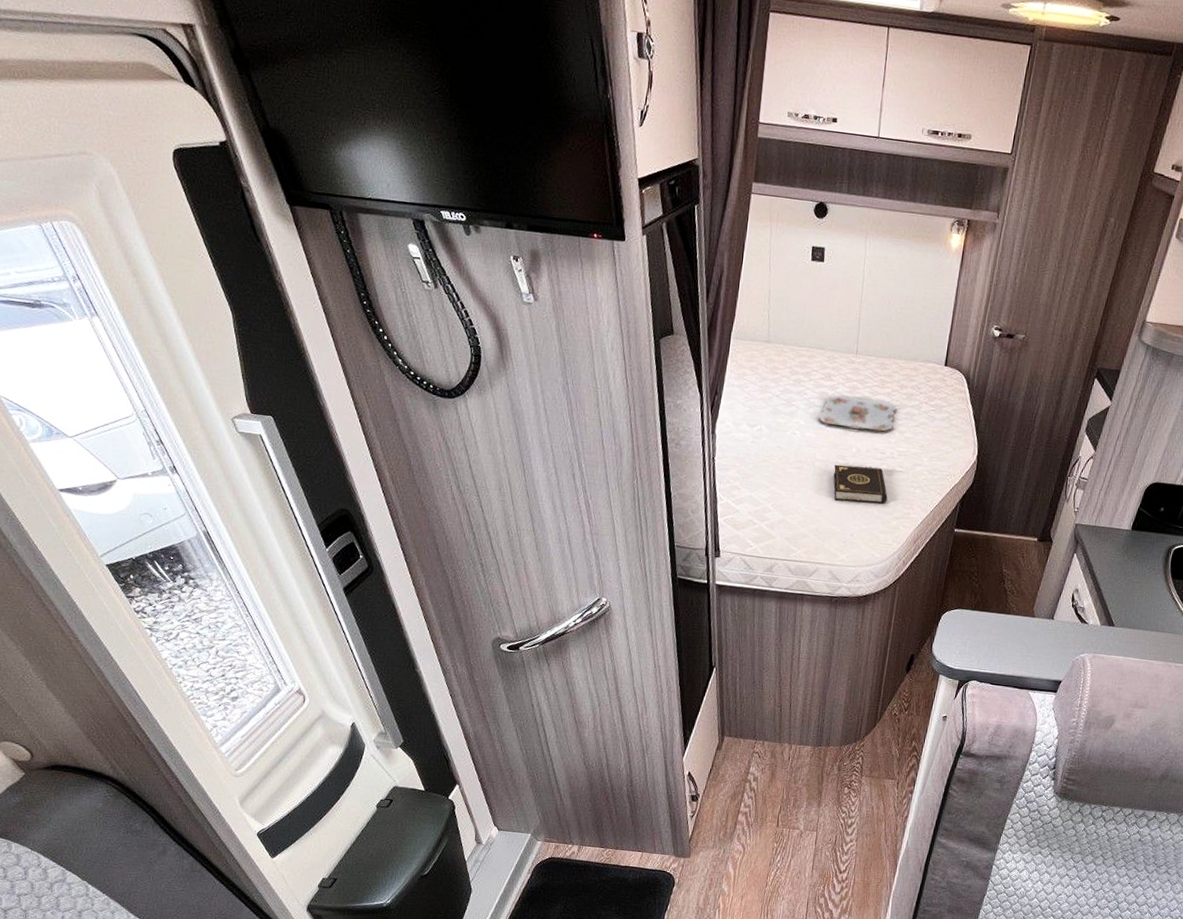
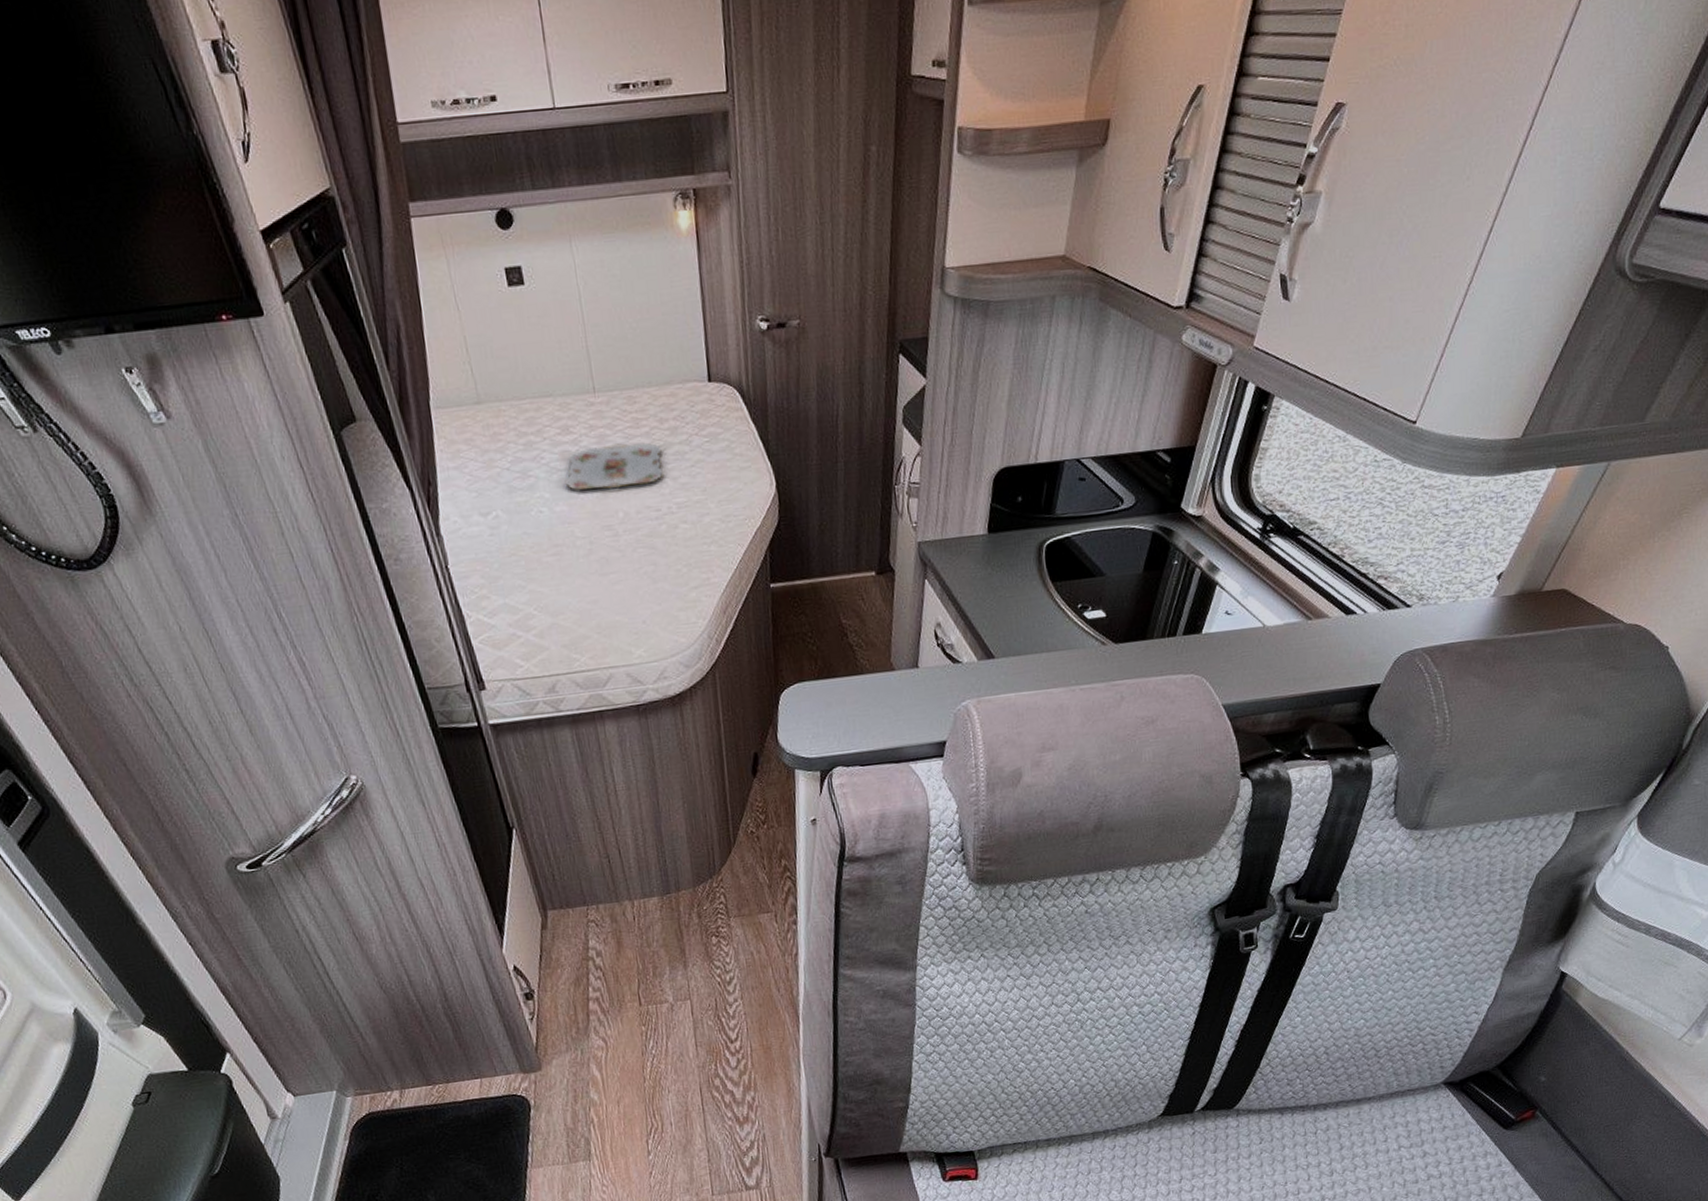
book: present [833,464,888,504] -> none [601,530,678,584]

